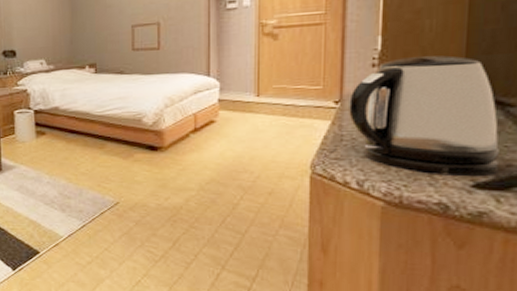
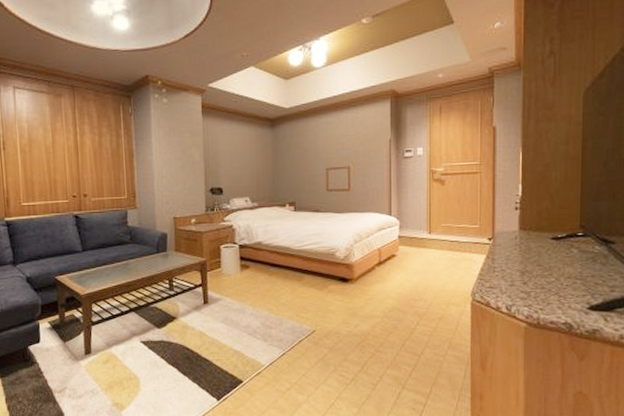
kettle: present [349,55,500,175] -> none [499,201,606,300]

